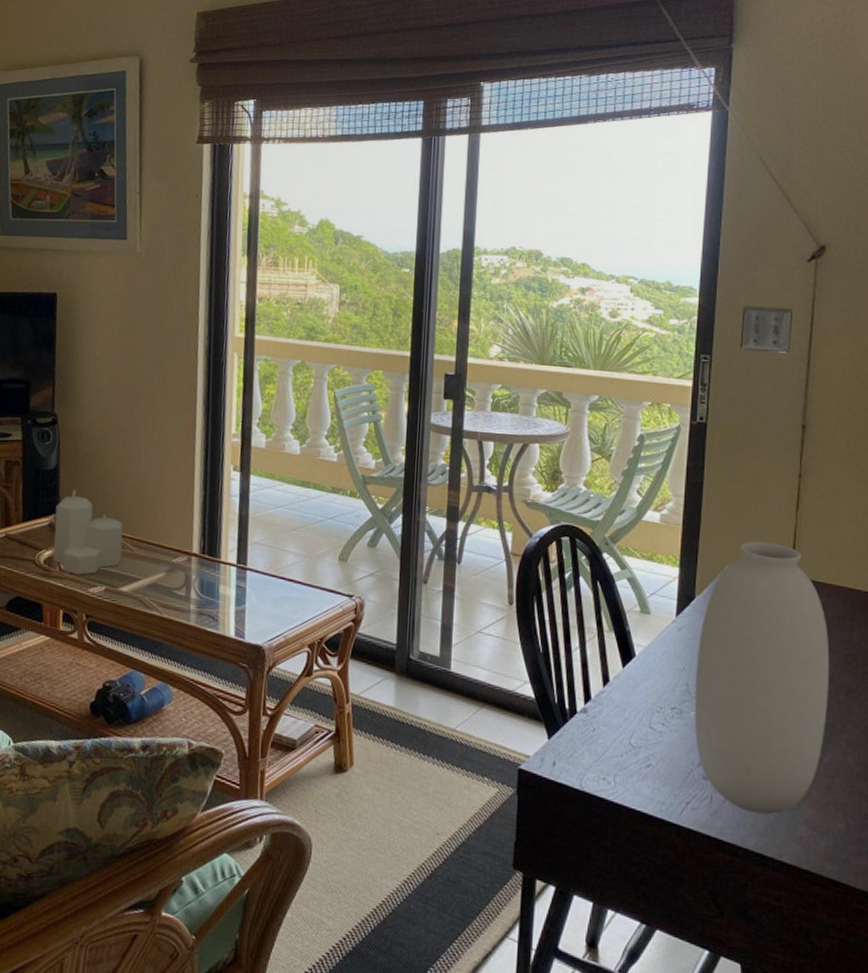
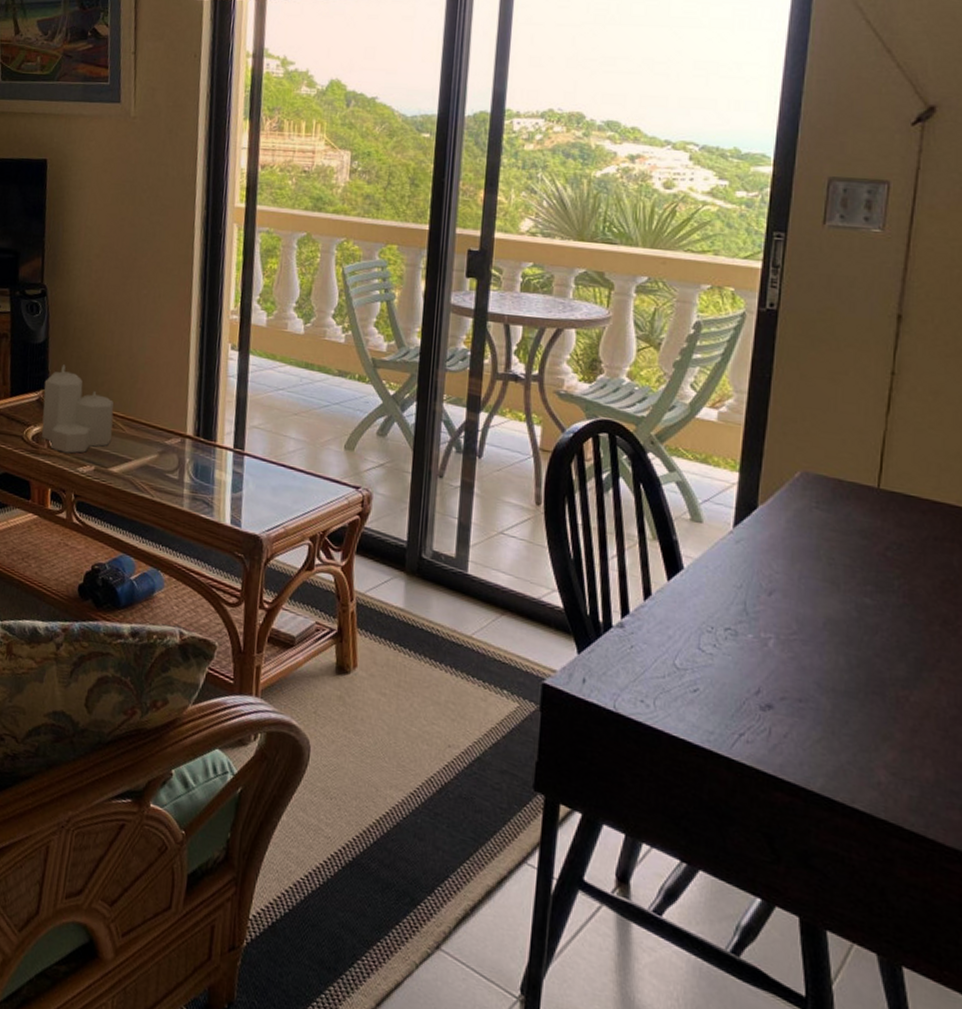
vase: present [694,541,830,815] -> none [751,446,923,755]

